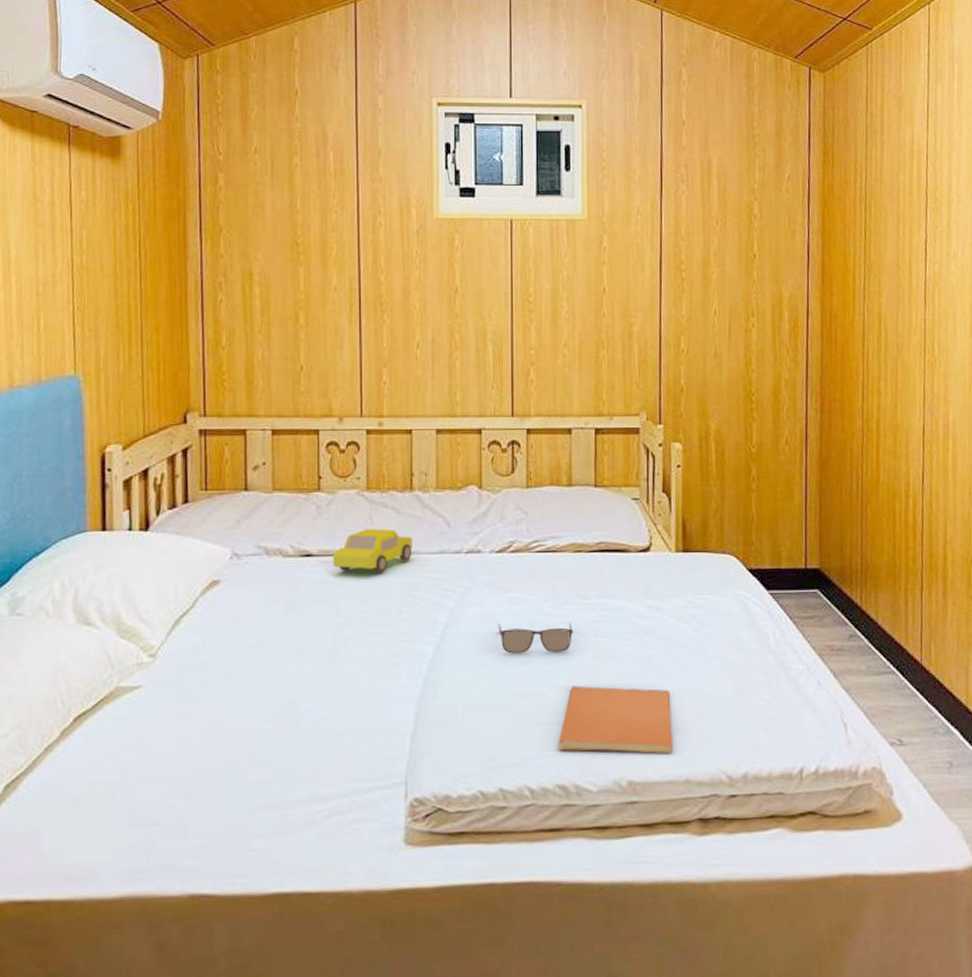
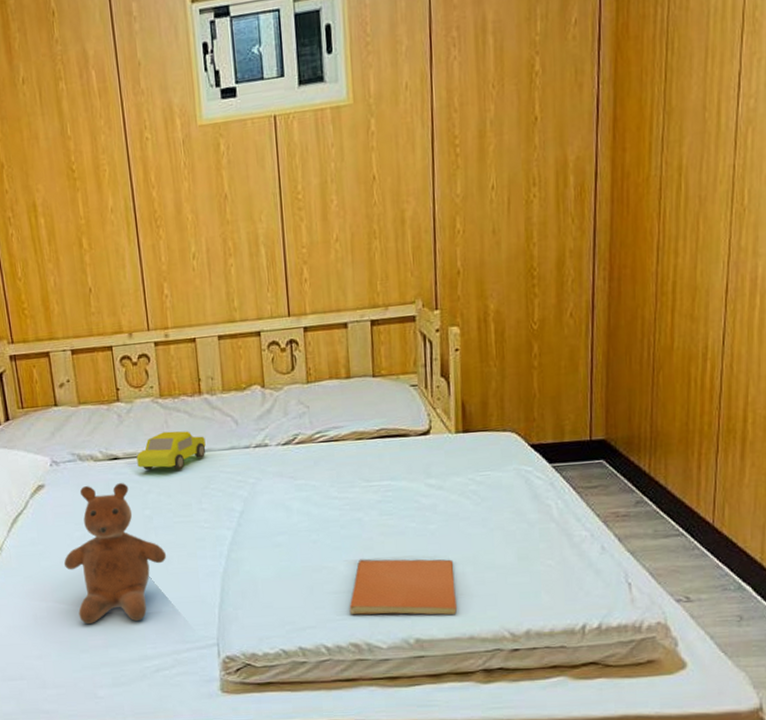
teddy bear: none [230,584,356,755] -> present [63,483,167,625]
eyeglasses: present [498,623,574,654] -> none [288,504,359,534]

